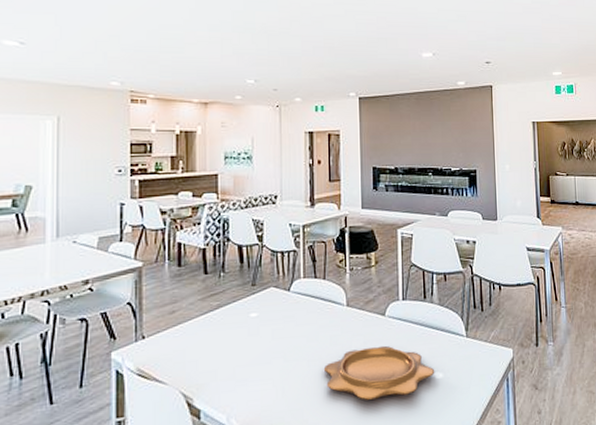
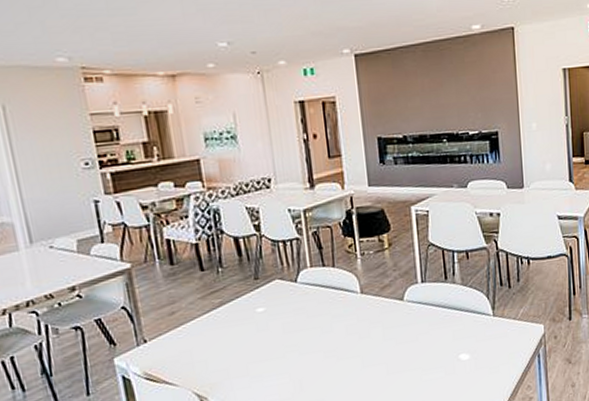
decorative bowl: present [323,345,435,400] -> none [341,331,461,387]

